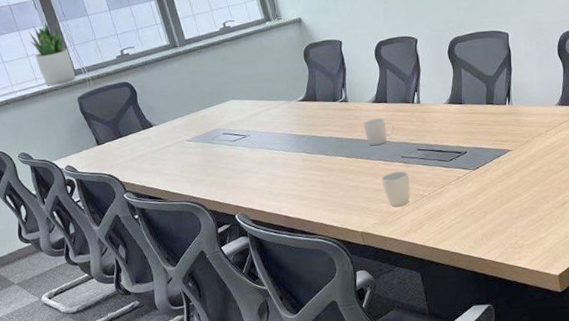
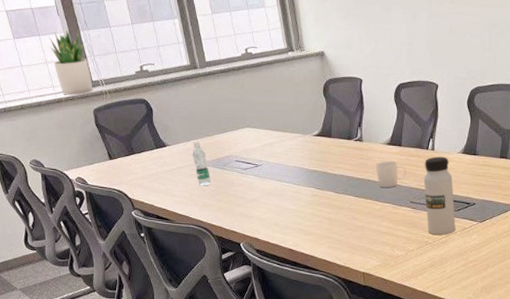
bottle: none [179,118,201,162] -> present [192,141,211,186]
cup: present [381,171,411,207] -> none [388,216,416,252]
water bottle: none [411,108,450,187] -> present [423,156,456,235]

